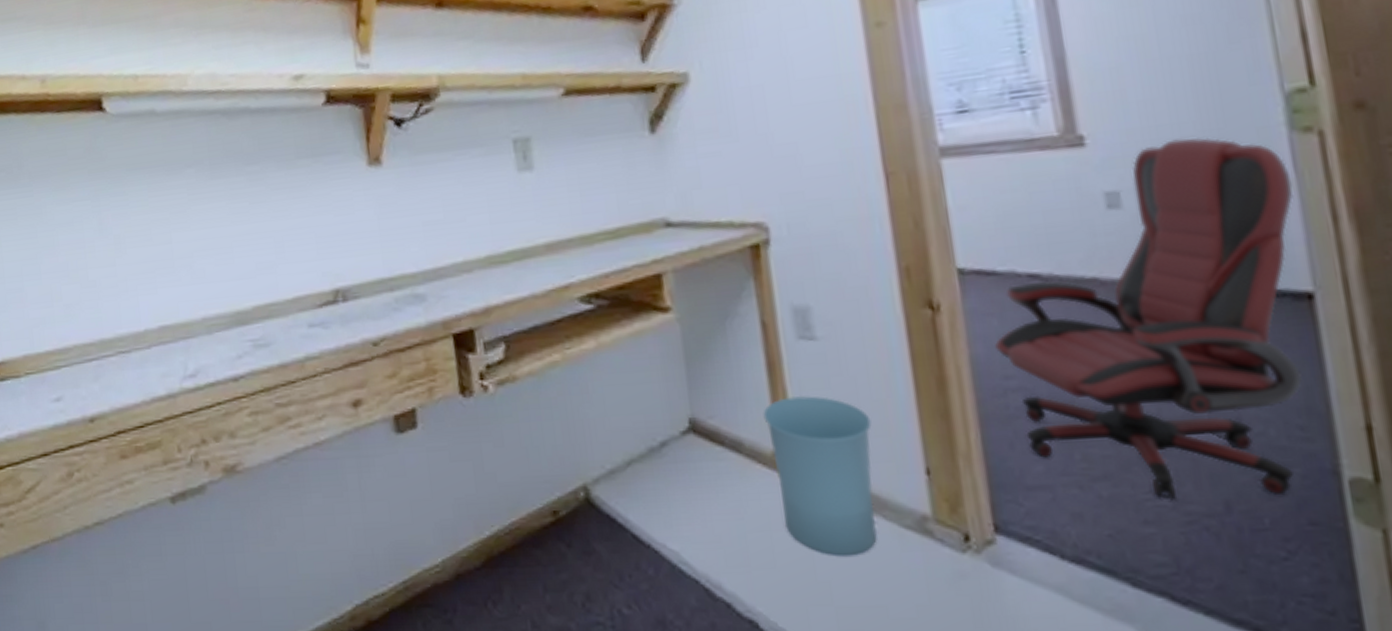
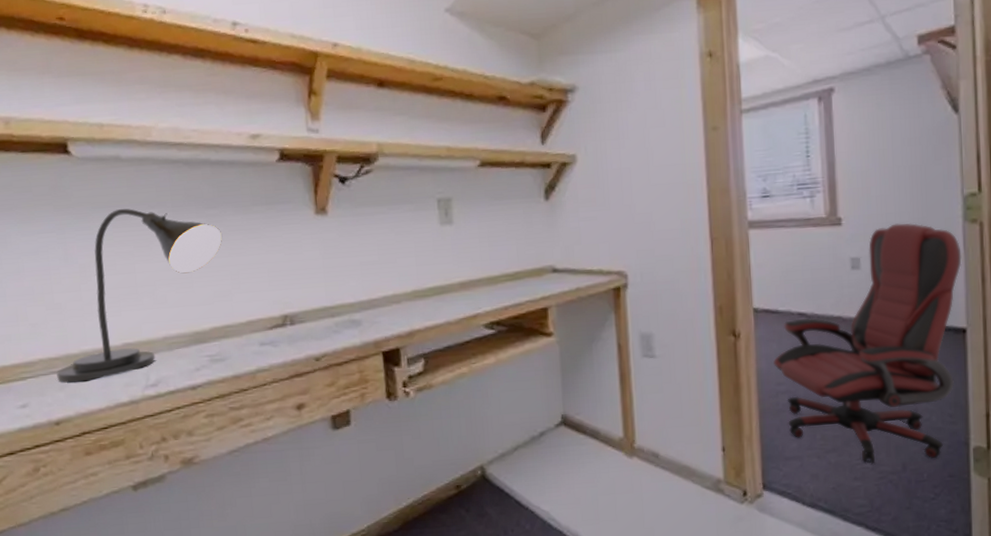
desk lamp: none [91,169,264,372] -> present [56,208,222,382]
waste bin: present [763,395,877,555] -> none [615,397,689,509]

